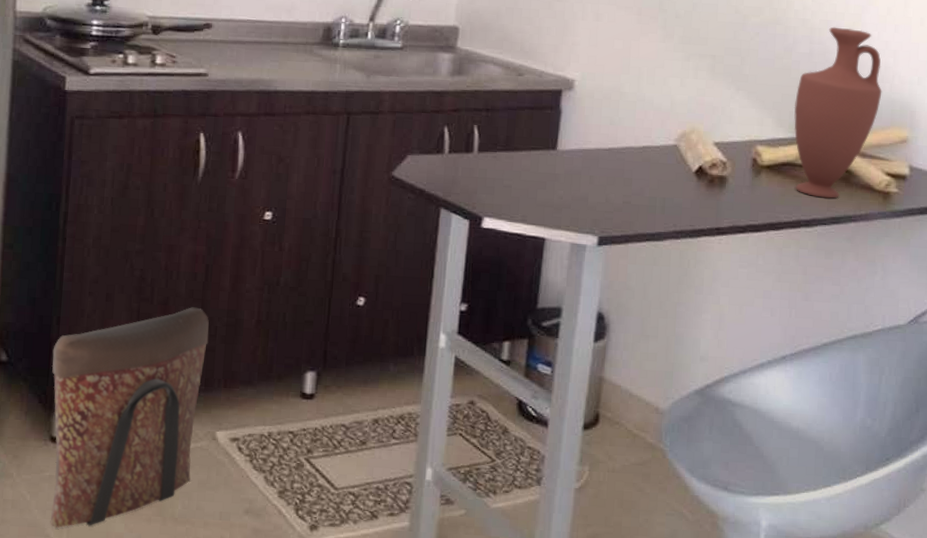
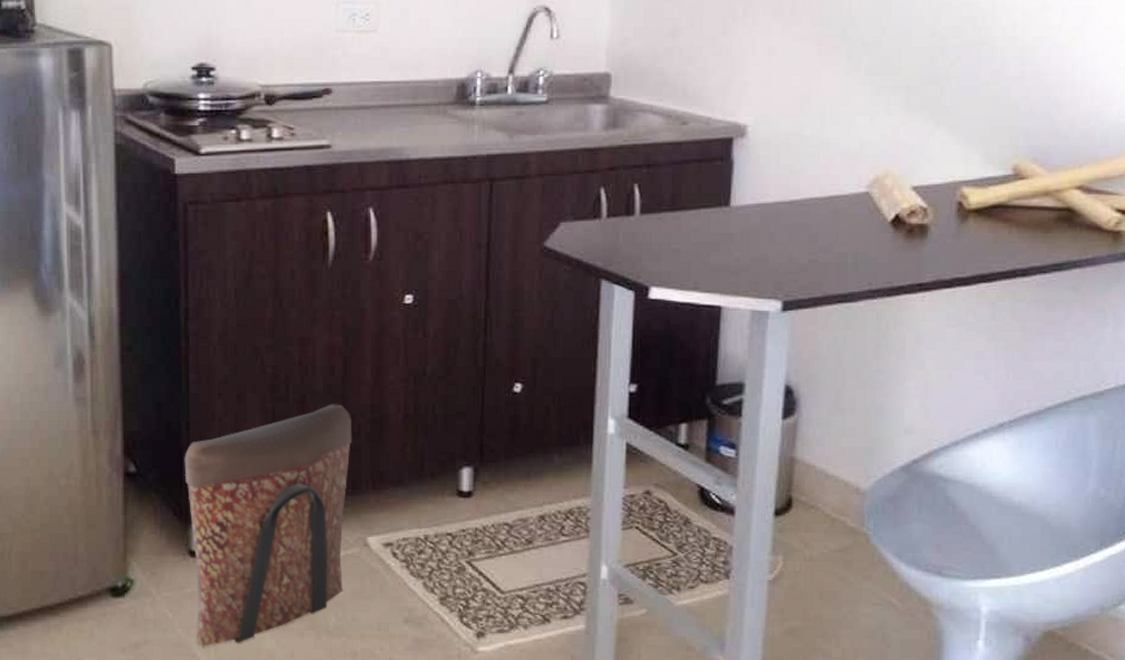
vase: present [794,27,882,199] -> none [1004,43,1109,242]

